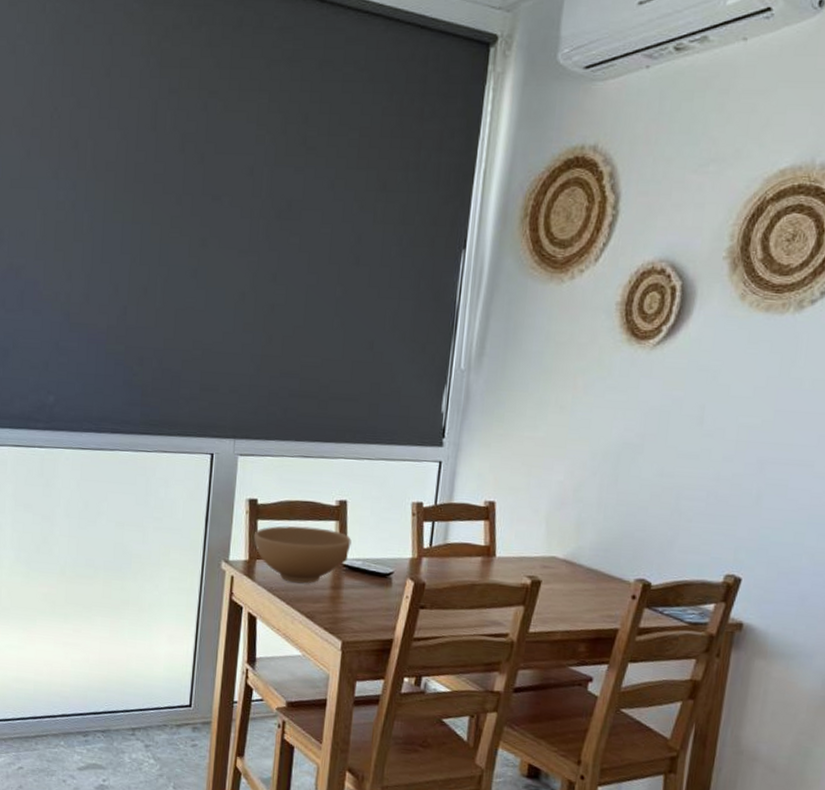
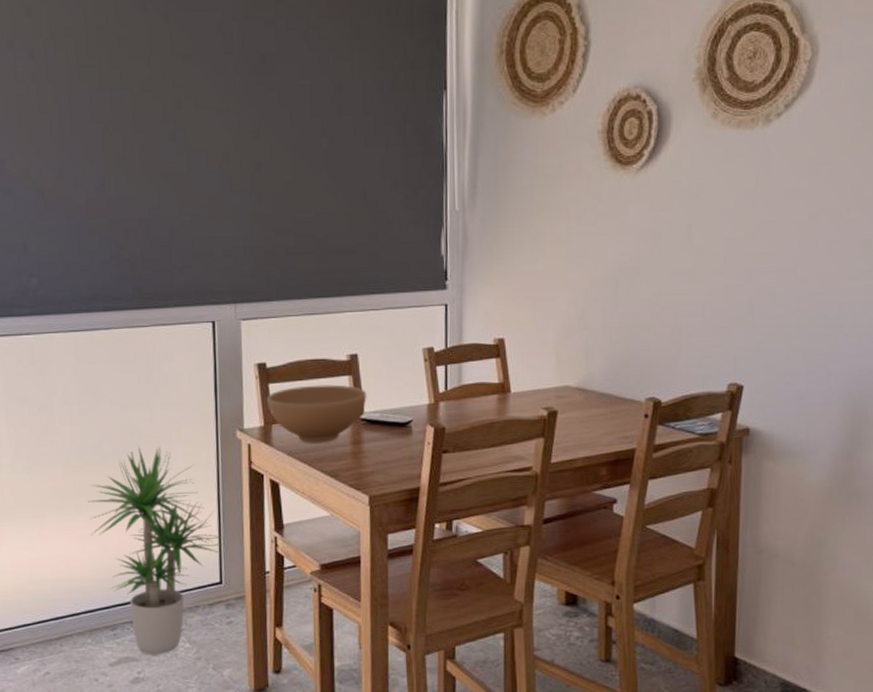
potted plant: none [75,565,199,766] -> present [87,446,225,654]

